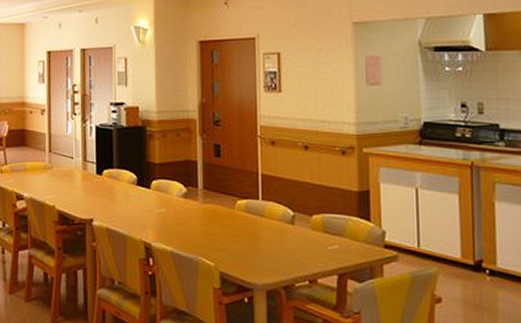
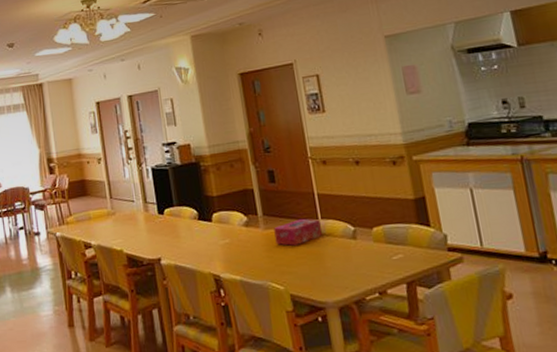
tissue box: none [212,196,262,223] -> present [274,218,323,246]

